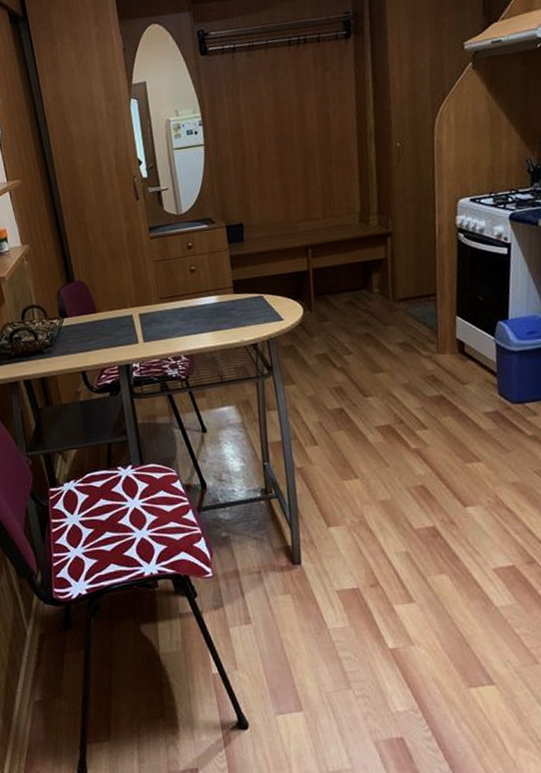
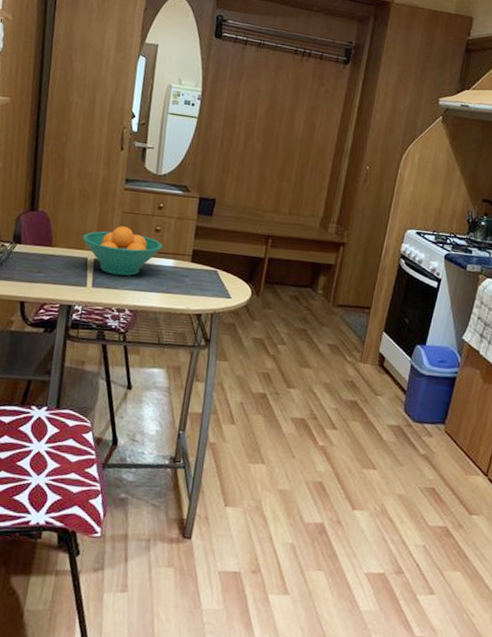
fruit bowl: none [122,275,202,326] -> present [82,226,164,276]

